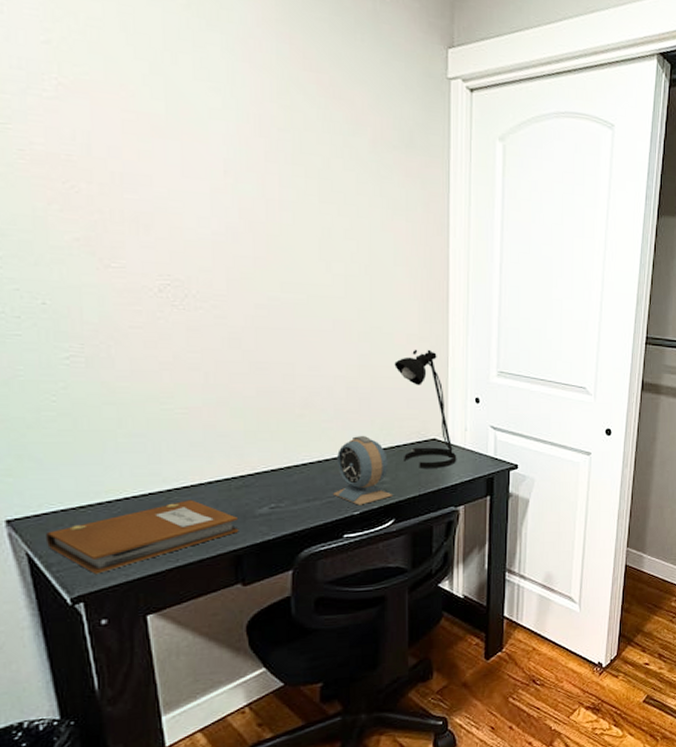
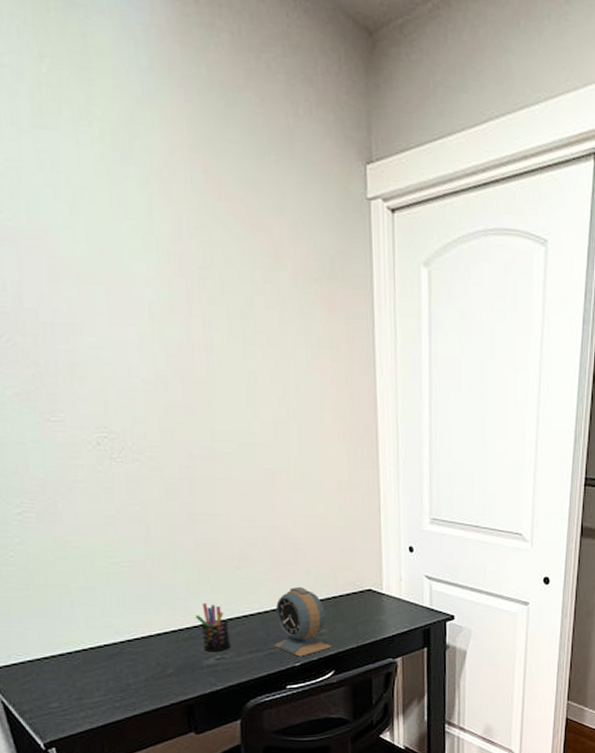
notebook: present [46,499,239,574] -> none [17,651,189,721]
pen holder: none [251,450,288,501] -> present [195,602,231,652]
desk lamp: present [394,349,457,468] -> none [327,496,393,620]

